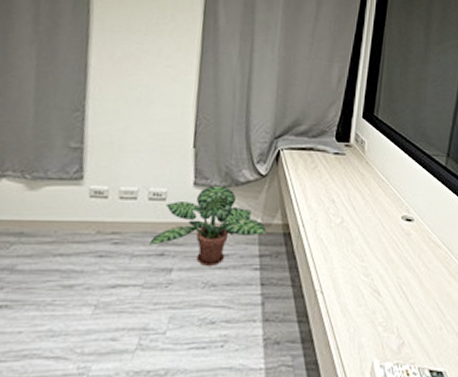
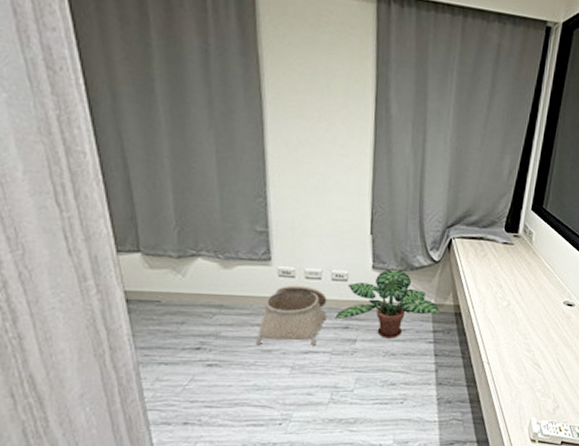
basket: none [56,206,142,278] -> present [256,285,327,346]

